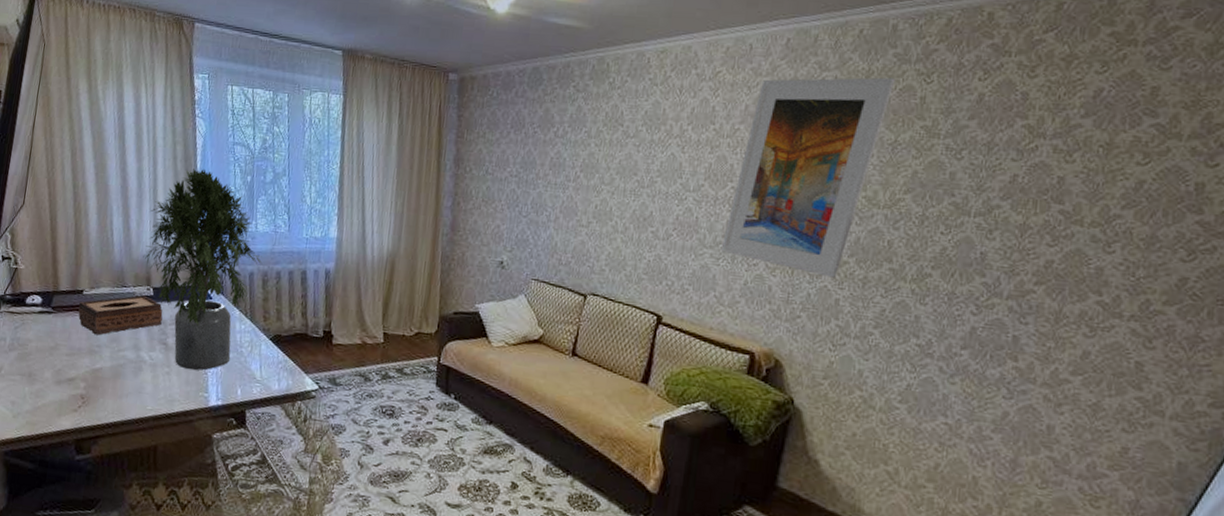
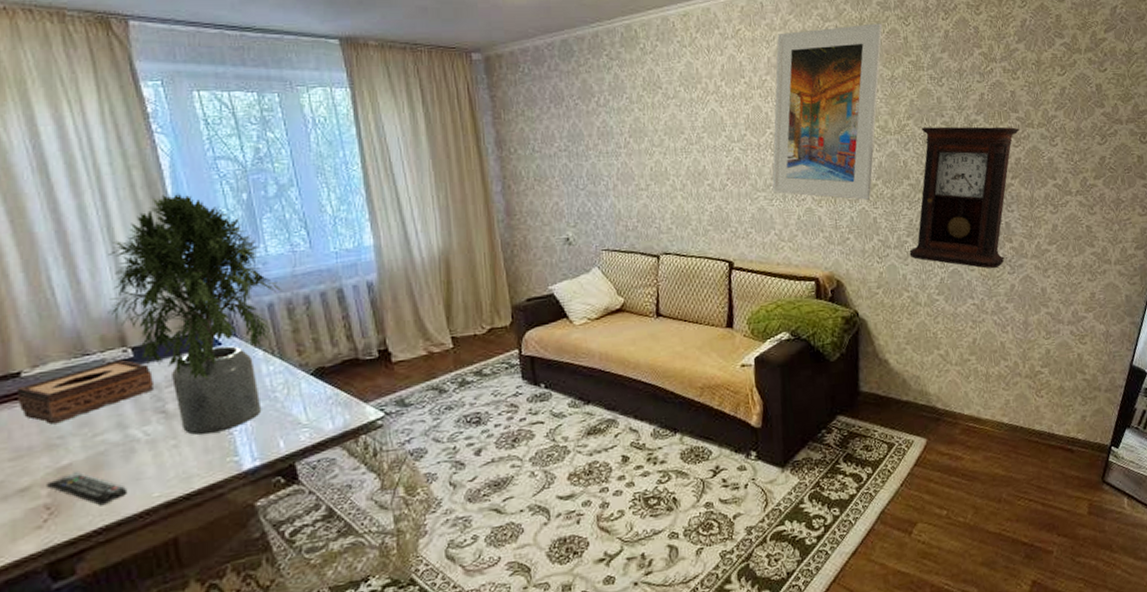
remote control: none [84,375,132,407] -> present [47,472,128,506]
pendulum clock: none [872,205,1061,389] -> present [909,126,1020,269]

